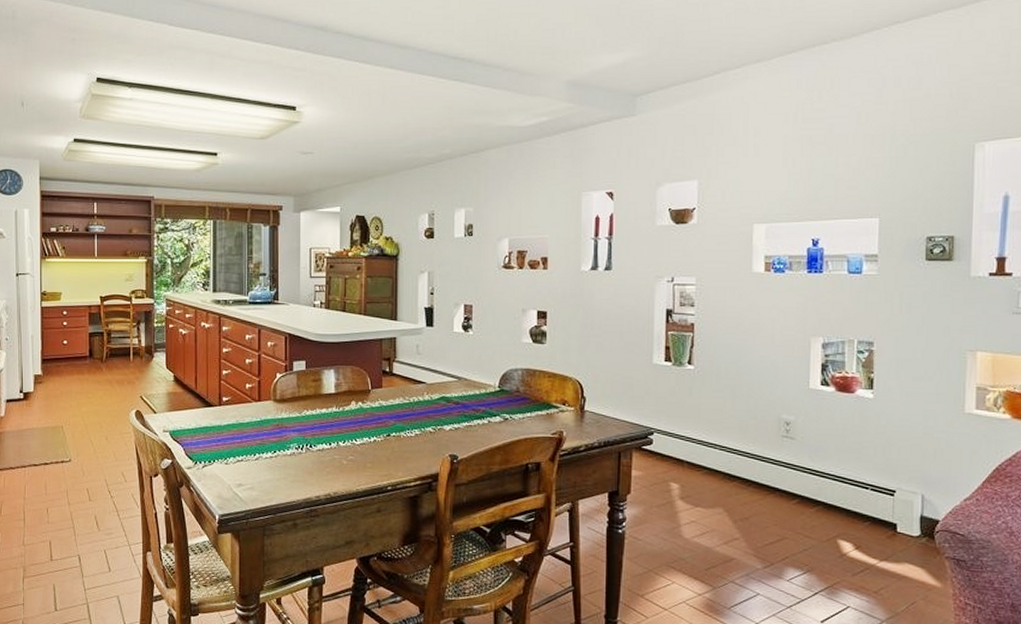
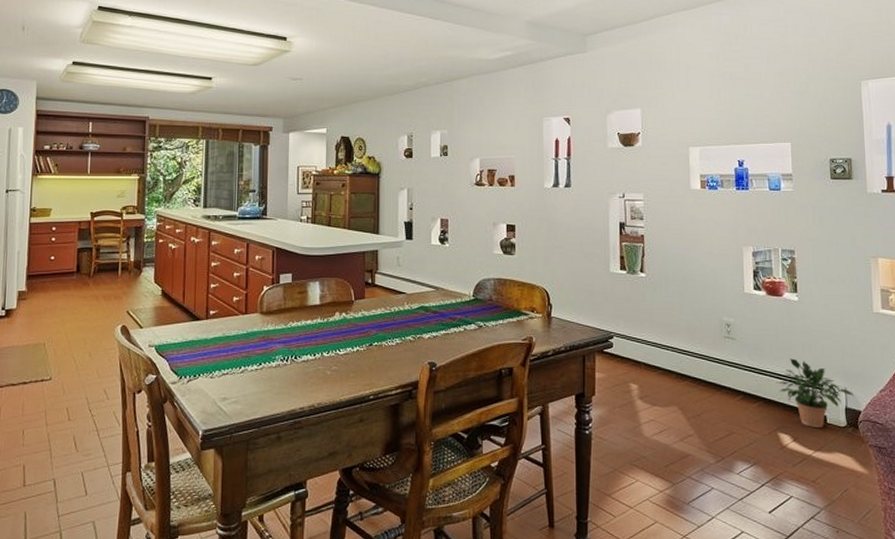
potted plant: none [840,461,933,536] -> present [776,358,855,427]

